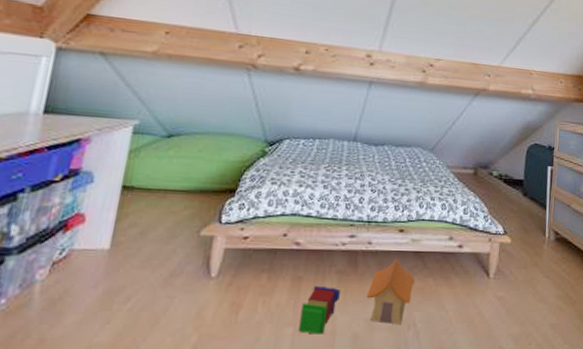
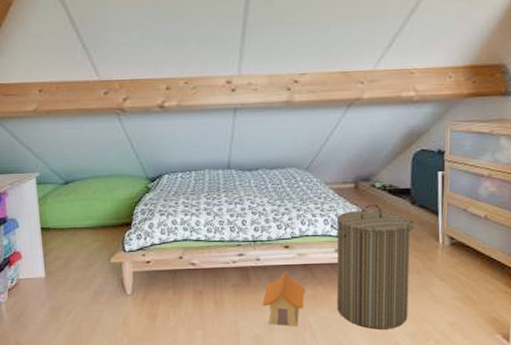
stacking toy: present [299,285,340,334] -> none [206,297,238,336]
laundry hamper: none [445,192,525,330] -> present [331,204,414,330]

